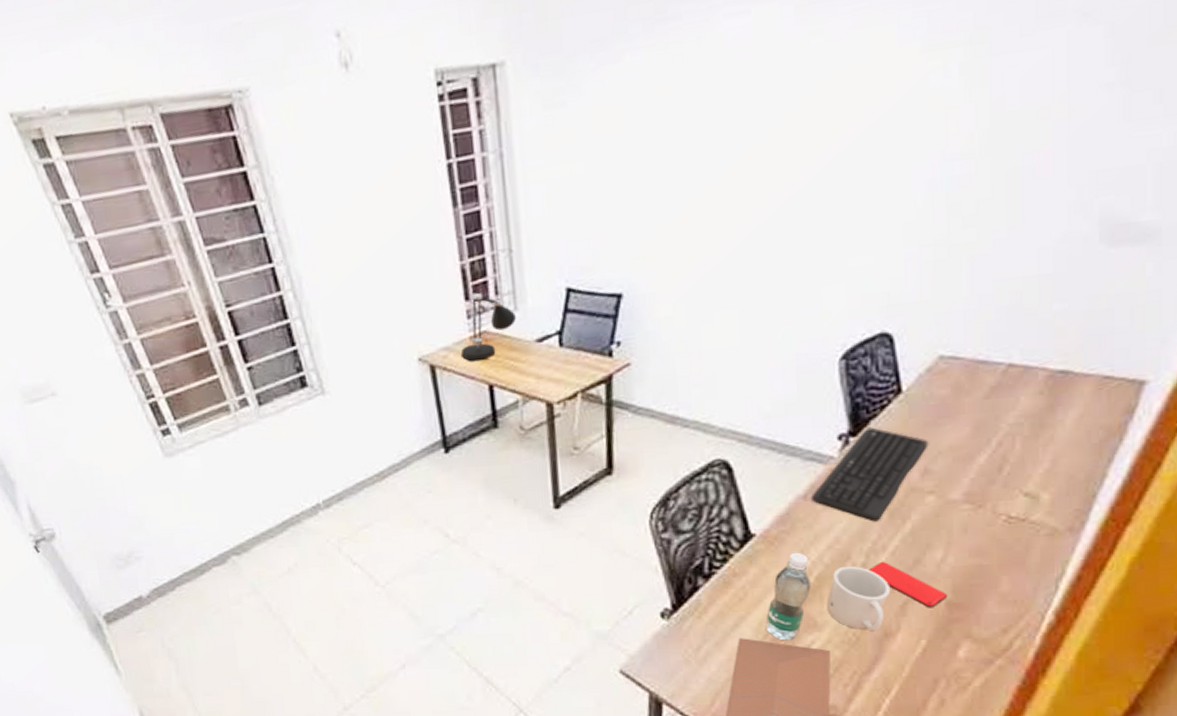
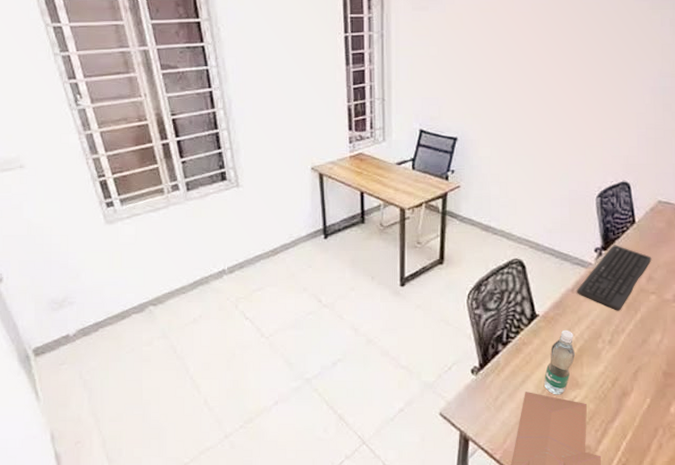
desk lamp: present [461,292,516,362] -> none [343,125,383,174]
mug: present [826,565,891,633] -> none [585,342,628,392]
phone: present [868,561,948,608] -> none [613,339,664,376]

